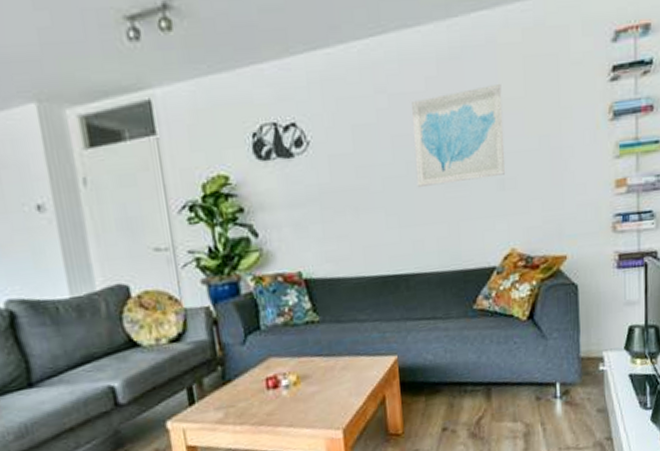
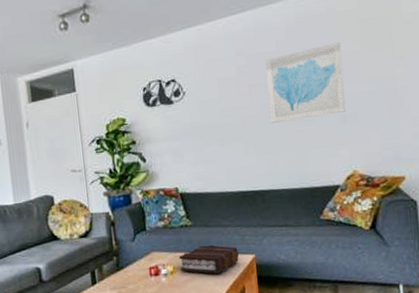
book: none [303,345,378,383] -> present [178,244,239,274]

